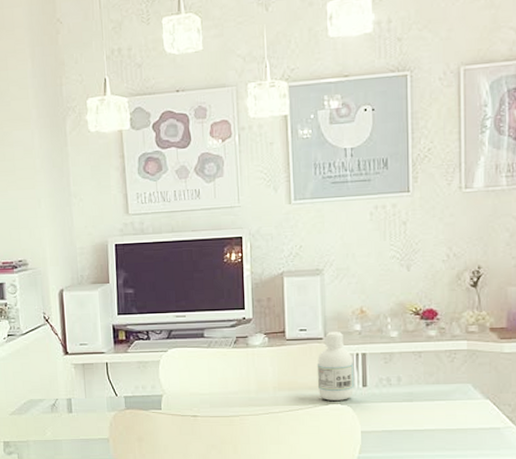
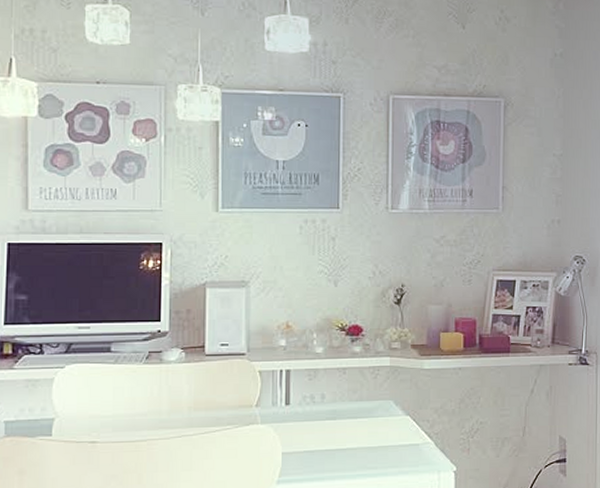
bottle: present [317,332,355,401] -> none [237,347,277,421]

